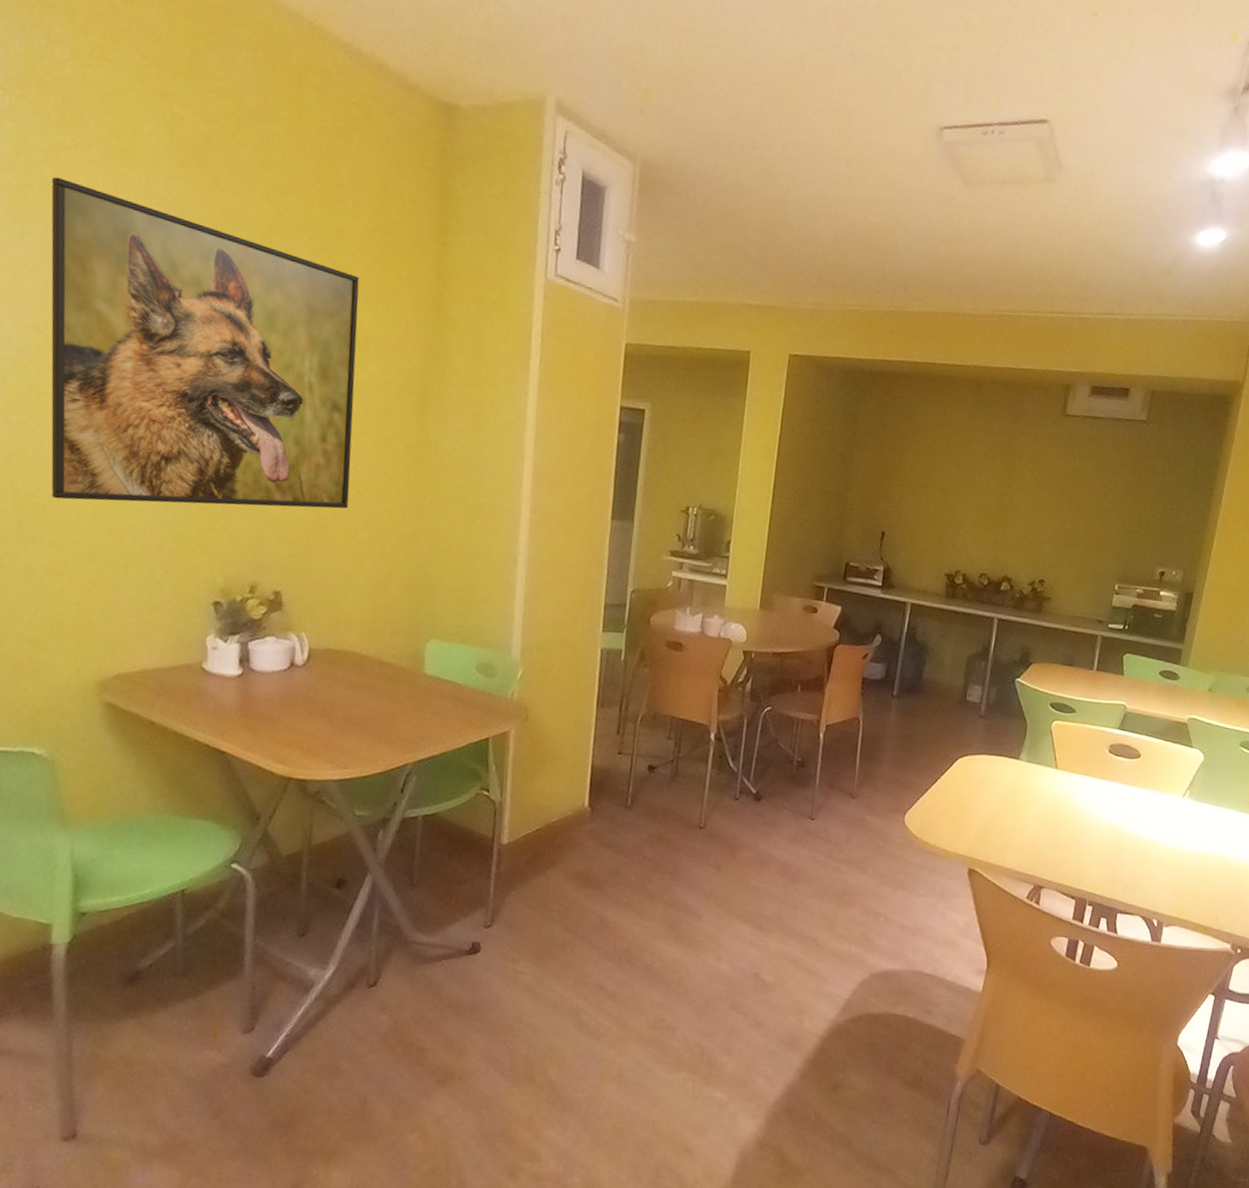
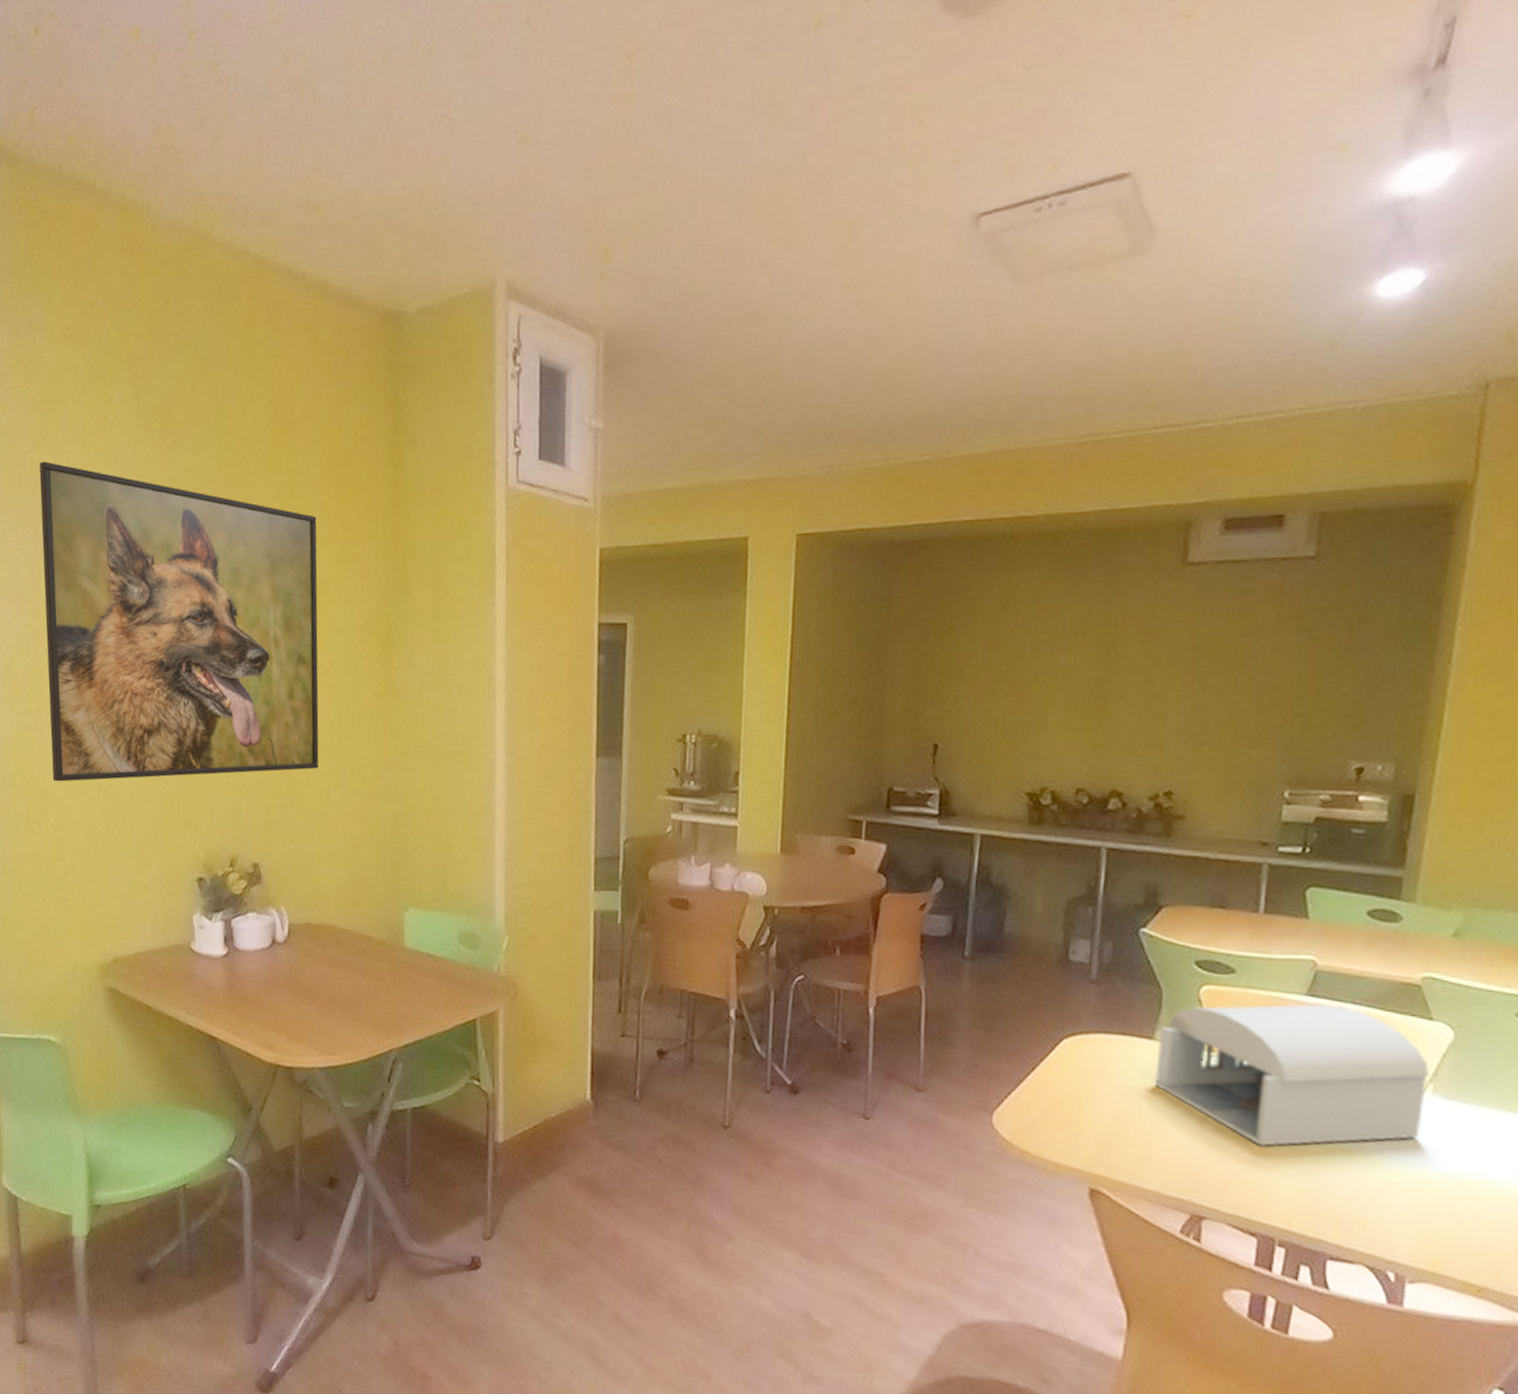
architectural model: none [1018,735,1188,835] -> present [1155,1004,1429,1146]

